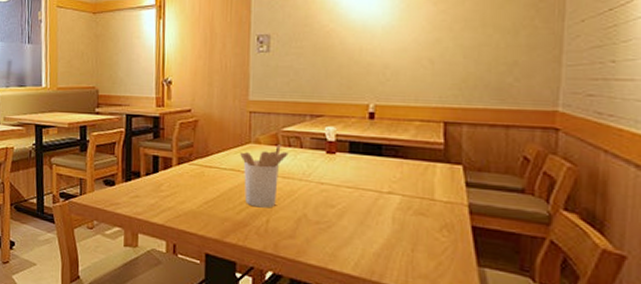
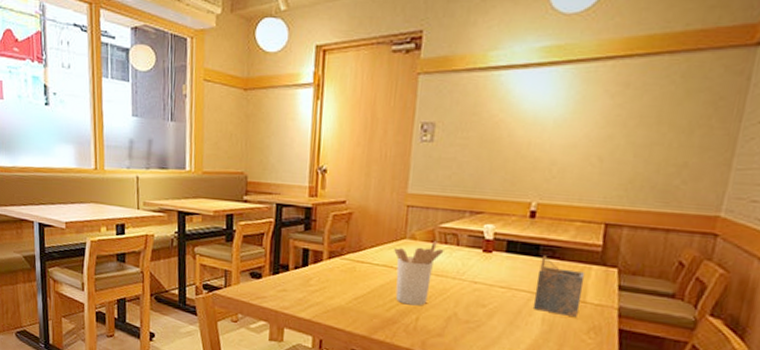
napkin holder: none [381,155,431,215] -> present [532,256,586,317]

